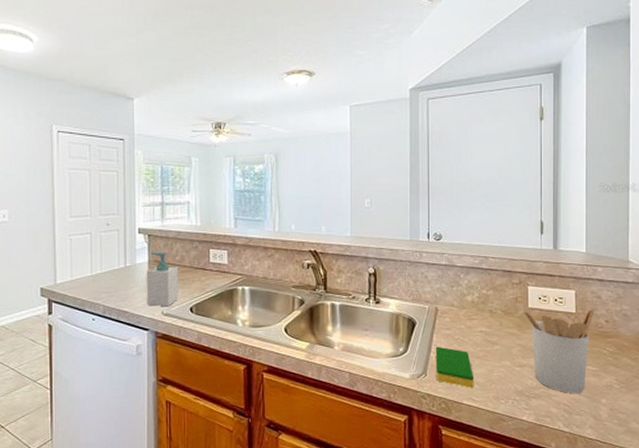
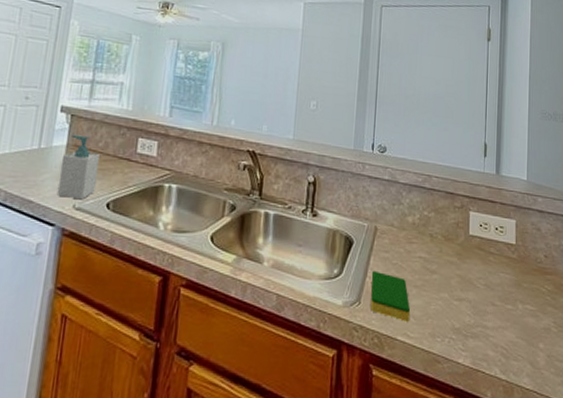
utensil holder: present [521,308,595,393] -> none [462,236,534,335]

